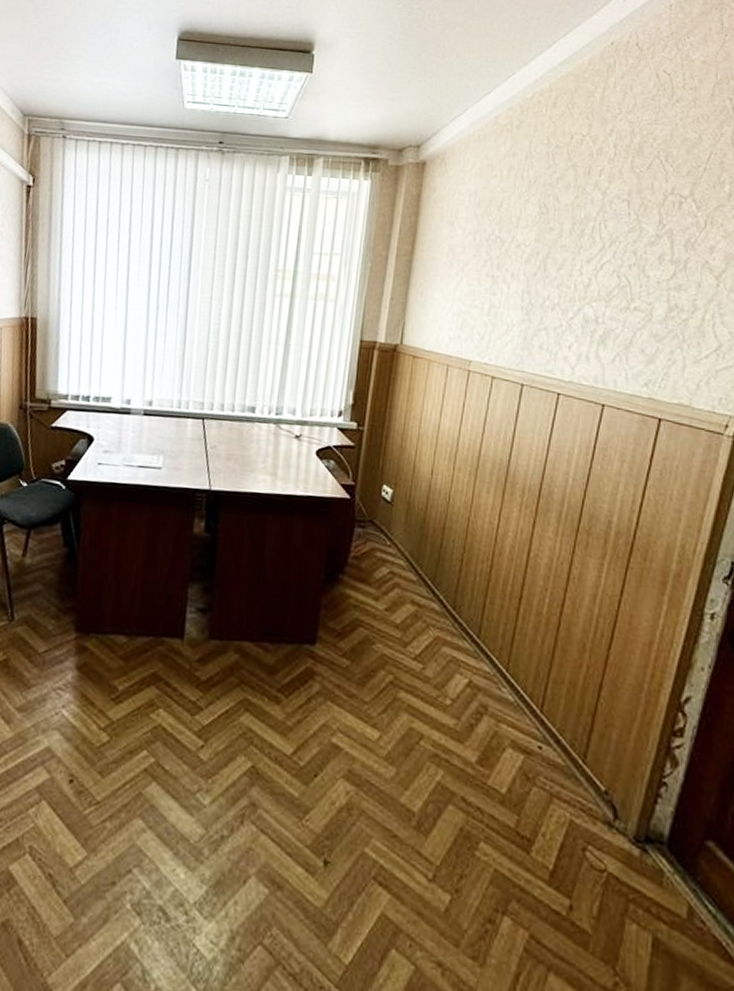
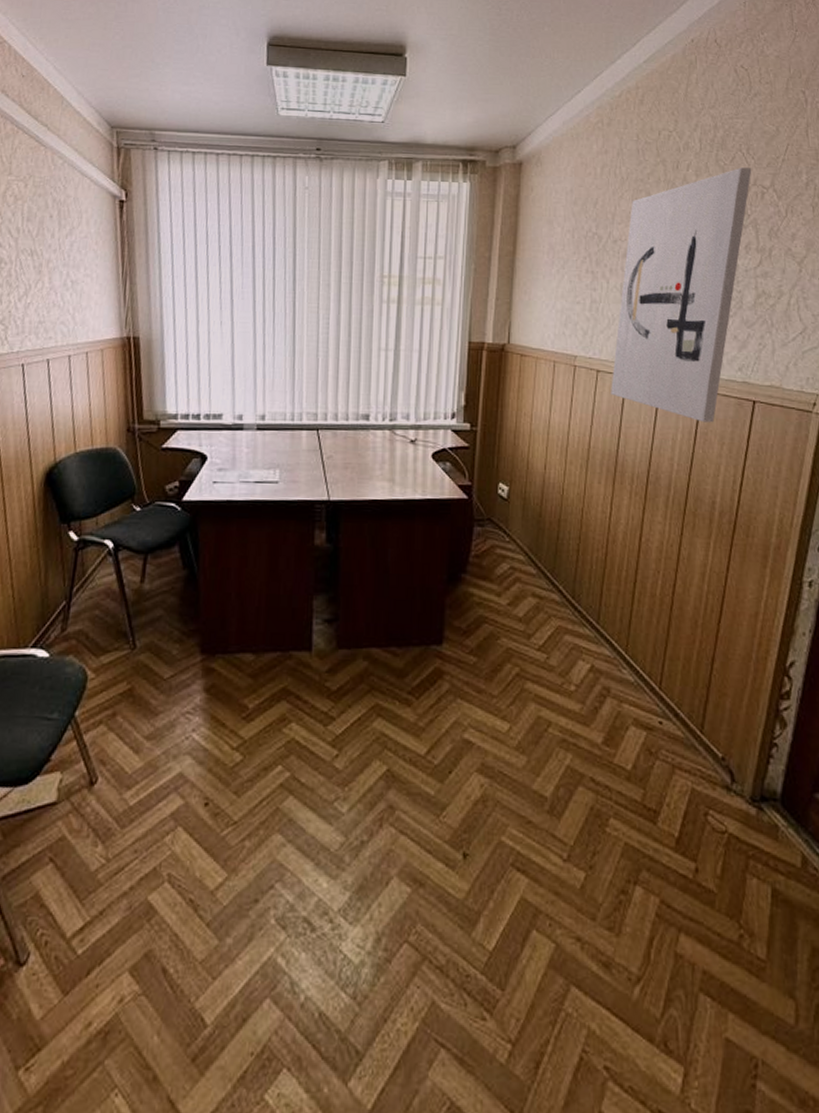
wall art: none [505,175,670,439] -> present [611,167,752,423]

